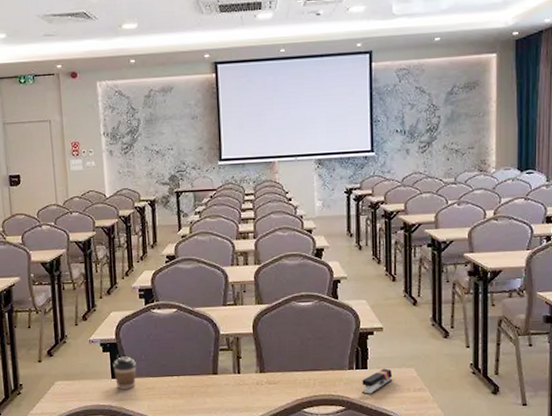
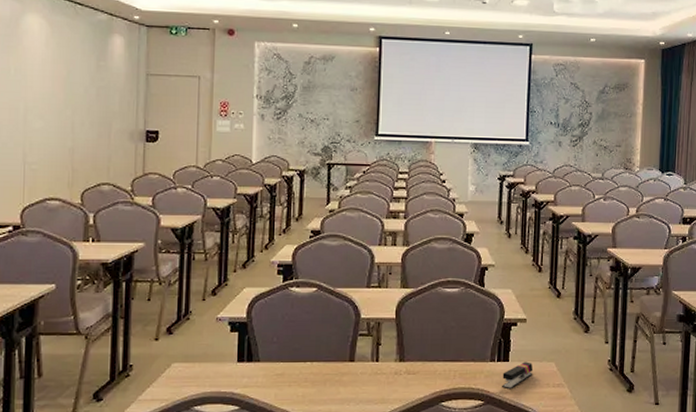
coffee cup: present [113,356,137,390] -> none [240,338,267,375]

